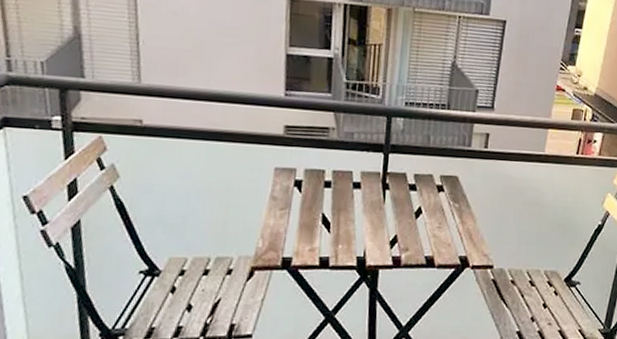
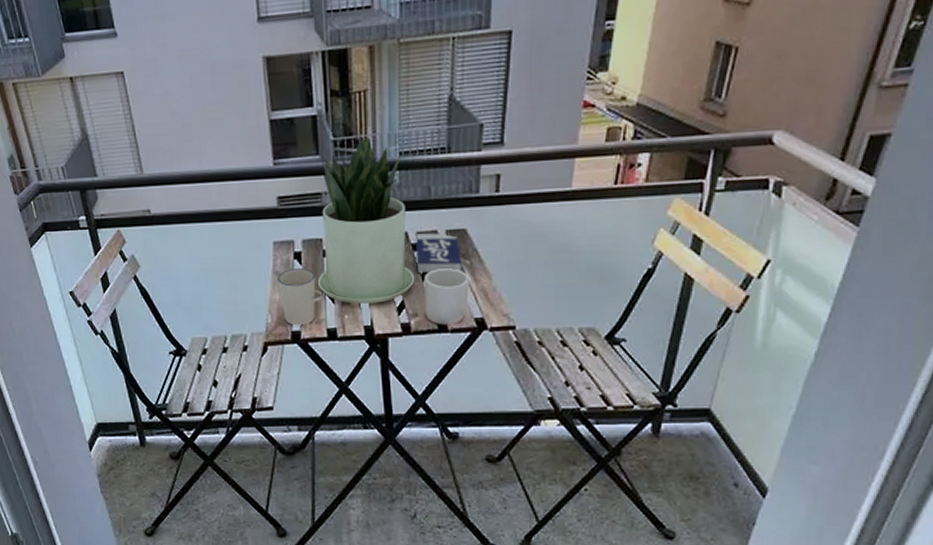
cup: none [273,195,320,253] -> present [276,268,323,326]
planter: none [315,84,409,236] -> present [317,137,415,304]
book: none [411,176,452,213] -> present [416,233,462,274]
mug: none [415,208,457,261] -> present [424,267,469,325]

